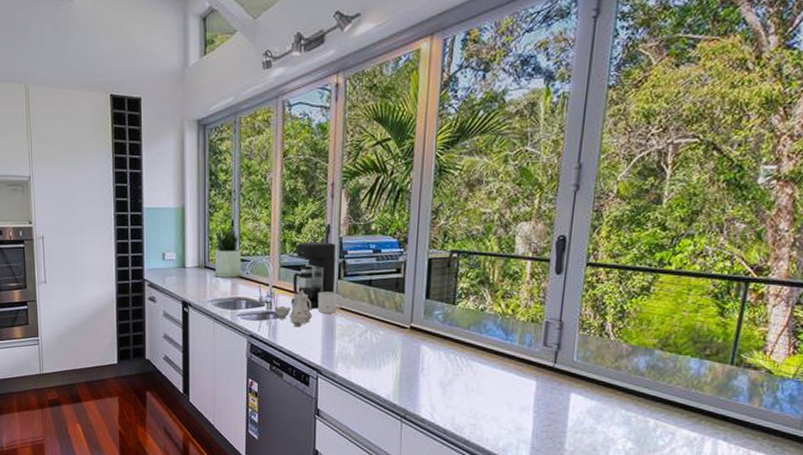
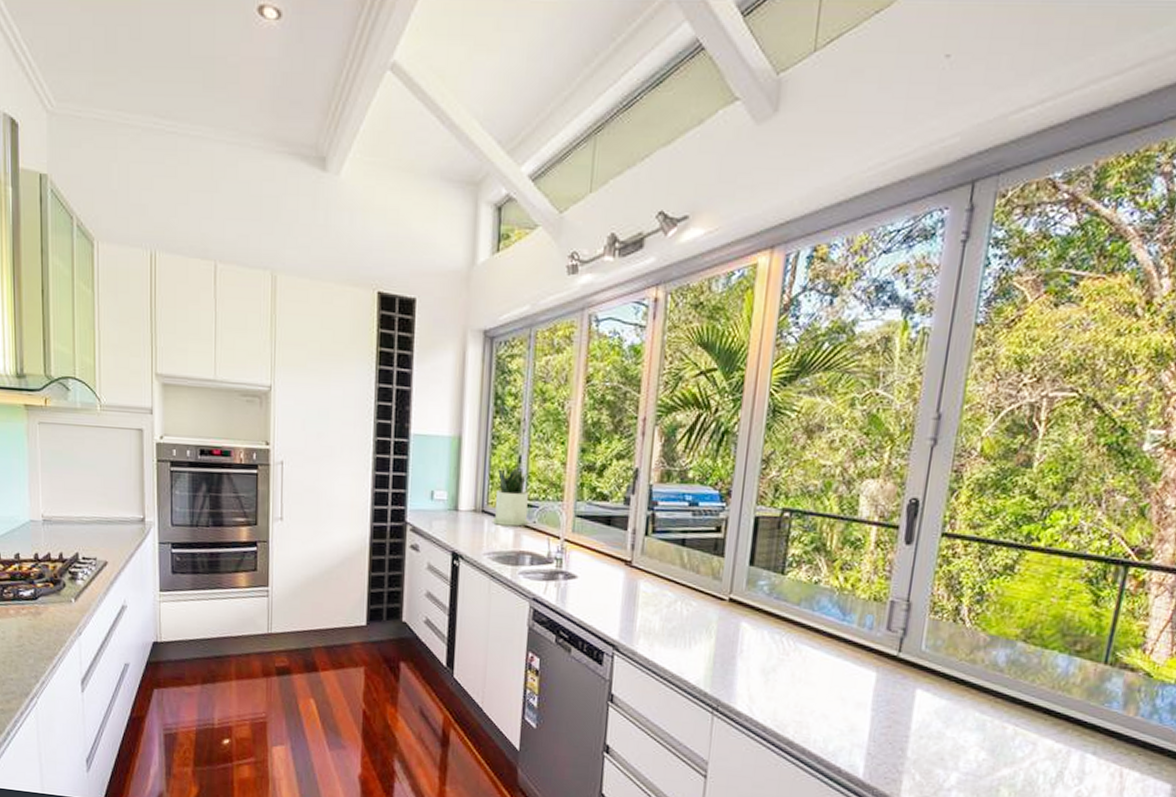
tea set: present [275,290,312,328] -> none [565,546,612,592]
coffee maker: present [291,242,336,309] -> none [586,487,644,571]
mug: present [317,291,344,313] -> none [618,549,651,577]

